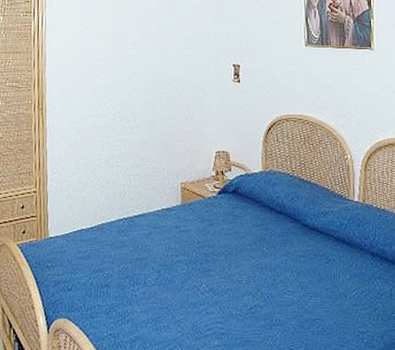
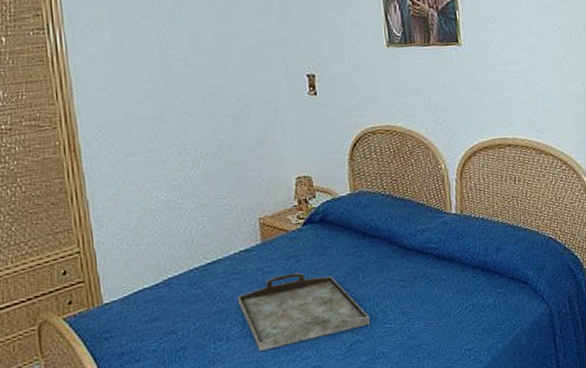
serving tray: none [157,234,270,300] -> present [238,272,370,351]

